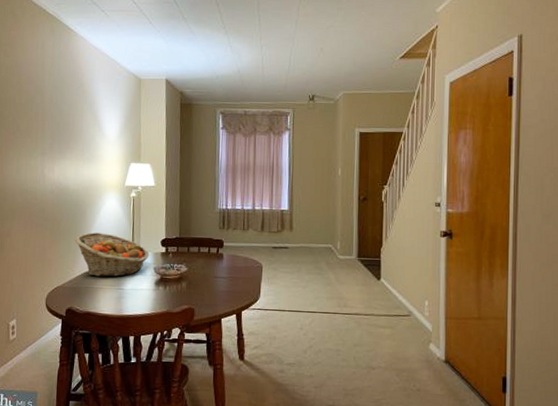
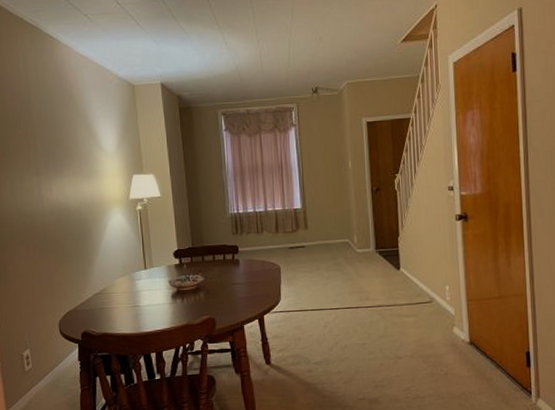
fruit basket: present [74,232,150,277] -> none [82,250,163,297]

